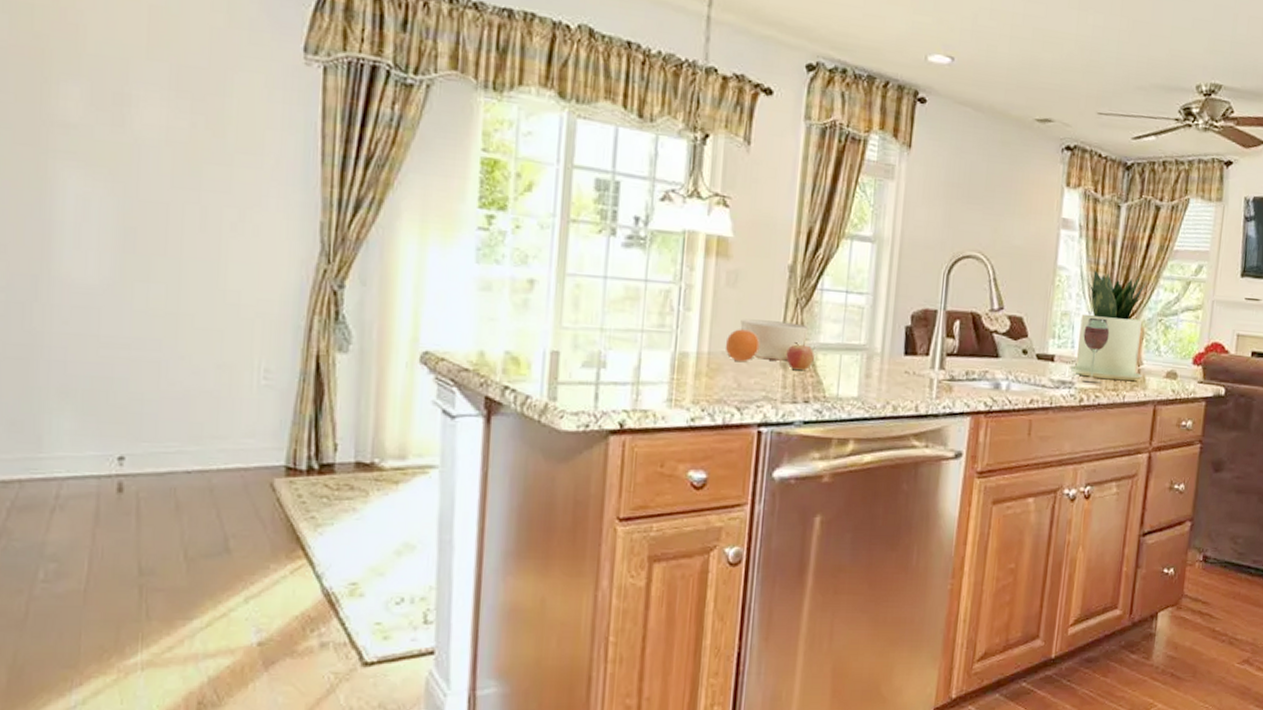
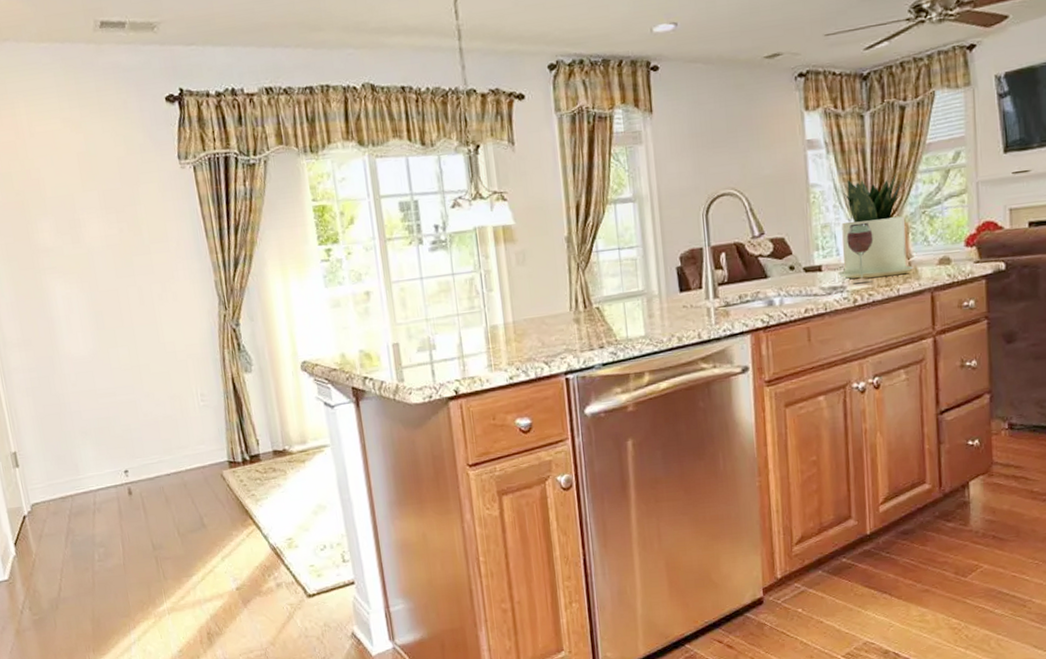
fruit: present [725,329,760,363] -> none [525,297,554,325]
bowl: present [740,319,809,361] -> none [534,283,592,320]
fruit: present [786,341,815,371] -> none [577,298,602,323]

